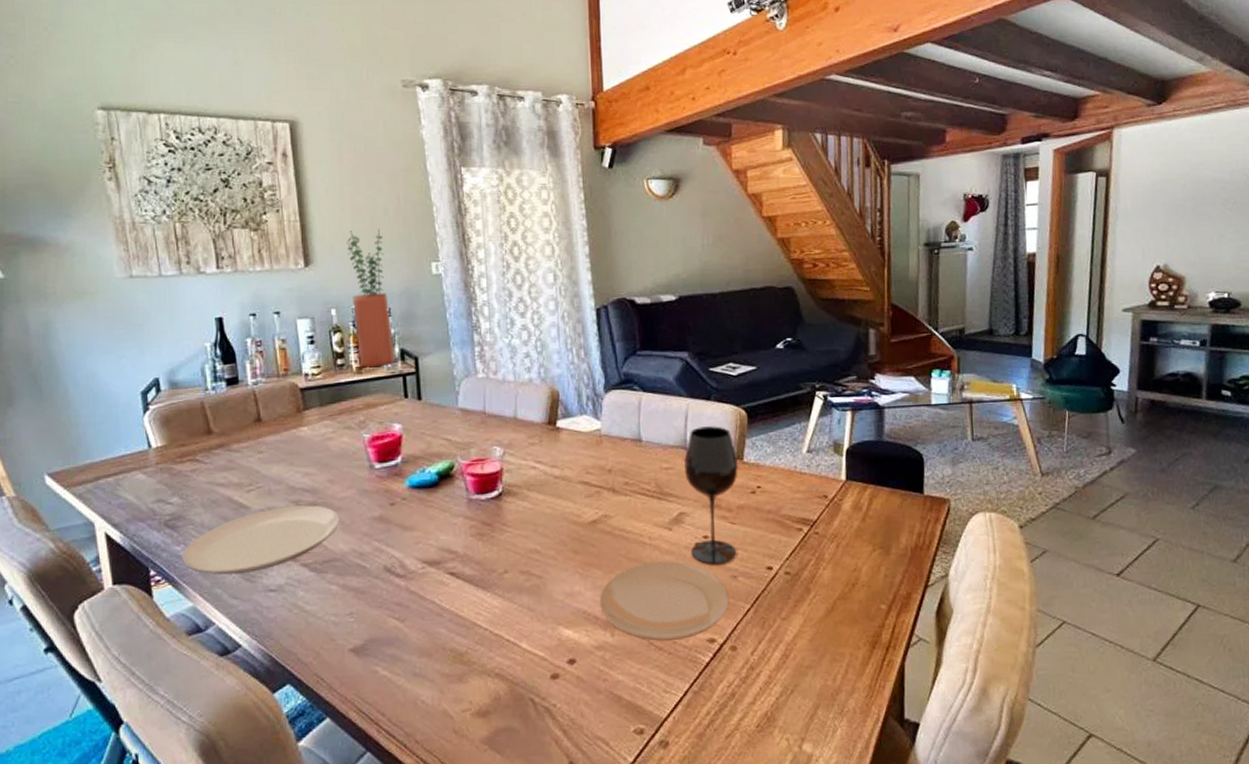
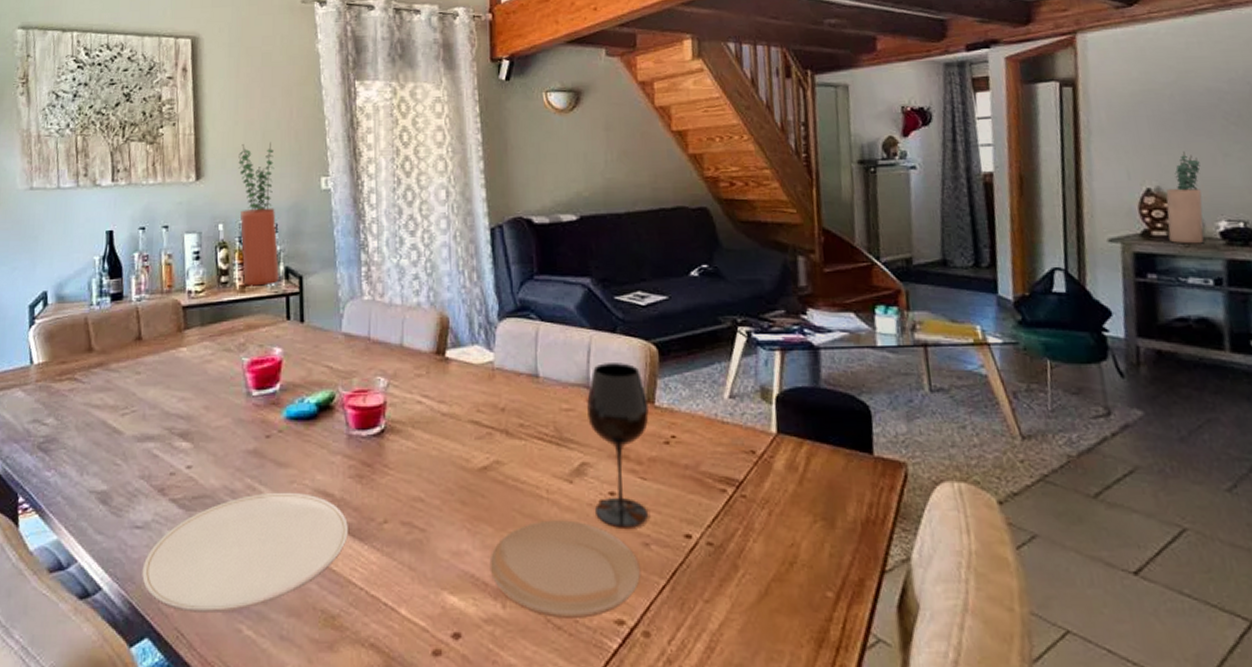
plate: present [182,505,339,575] -> none [51,433,212,507]
plate: none [279,551,472,660] -> present [142,492,348,612]
vase: none [1169,233,1200,313] -> present [1165,150,1205,245]

